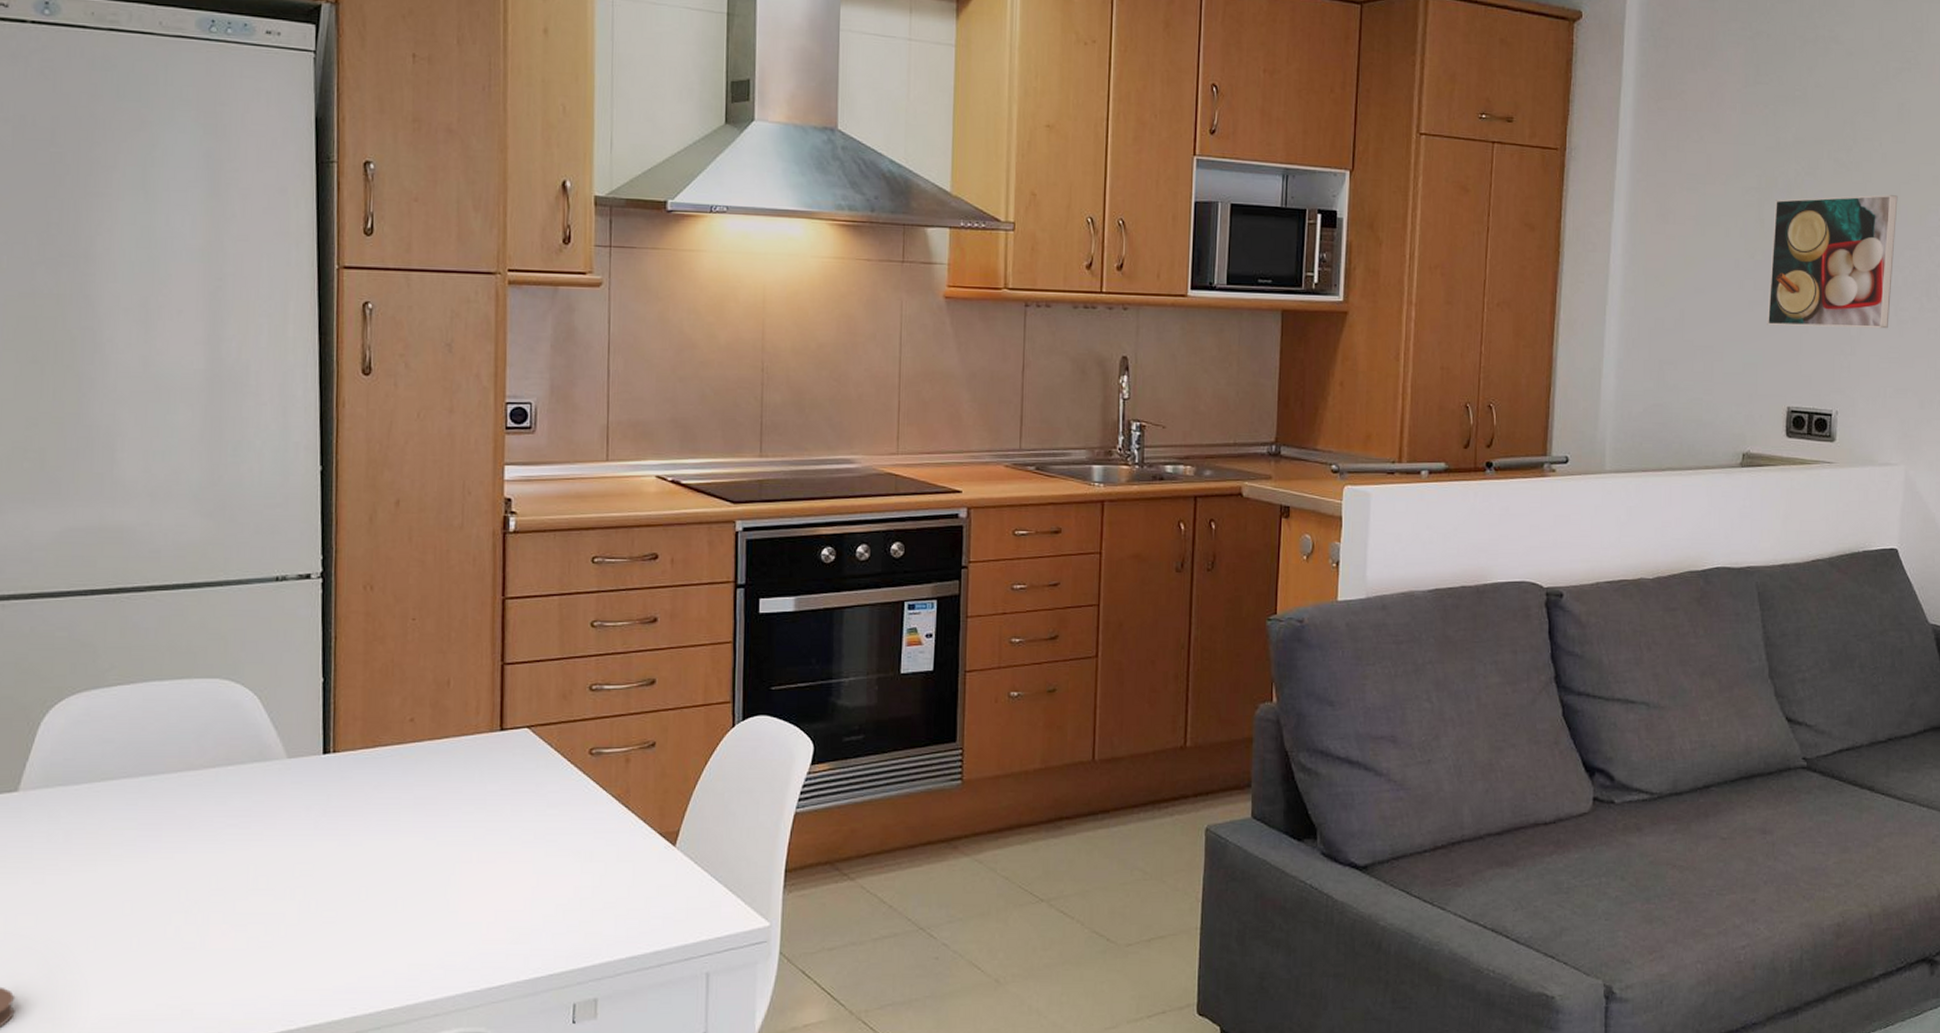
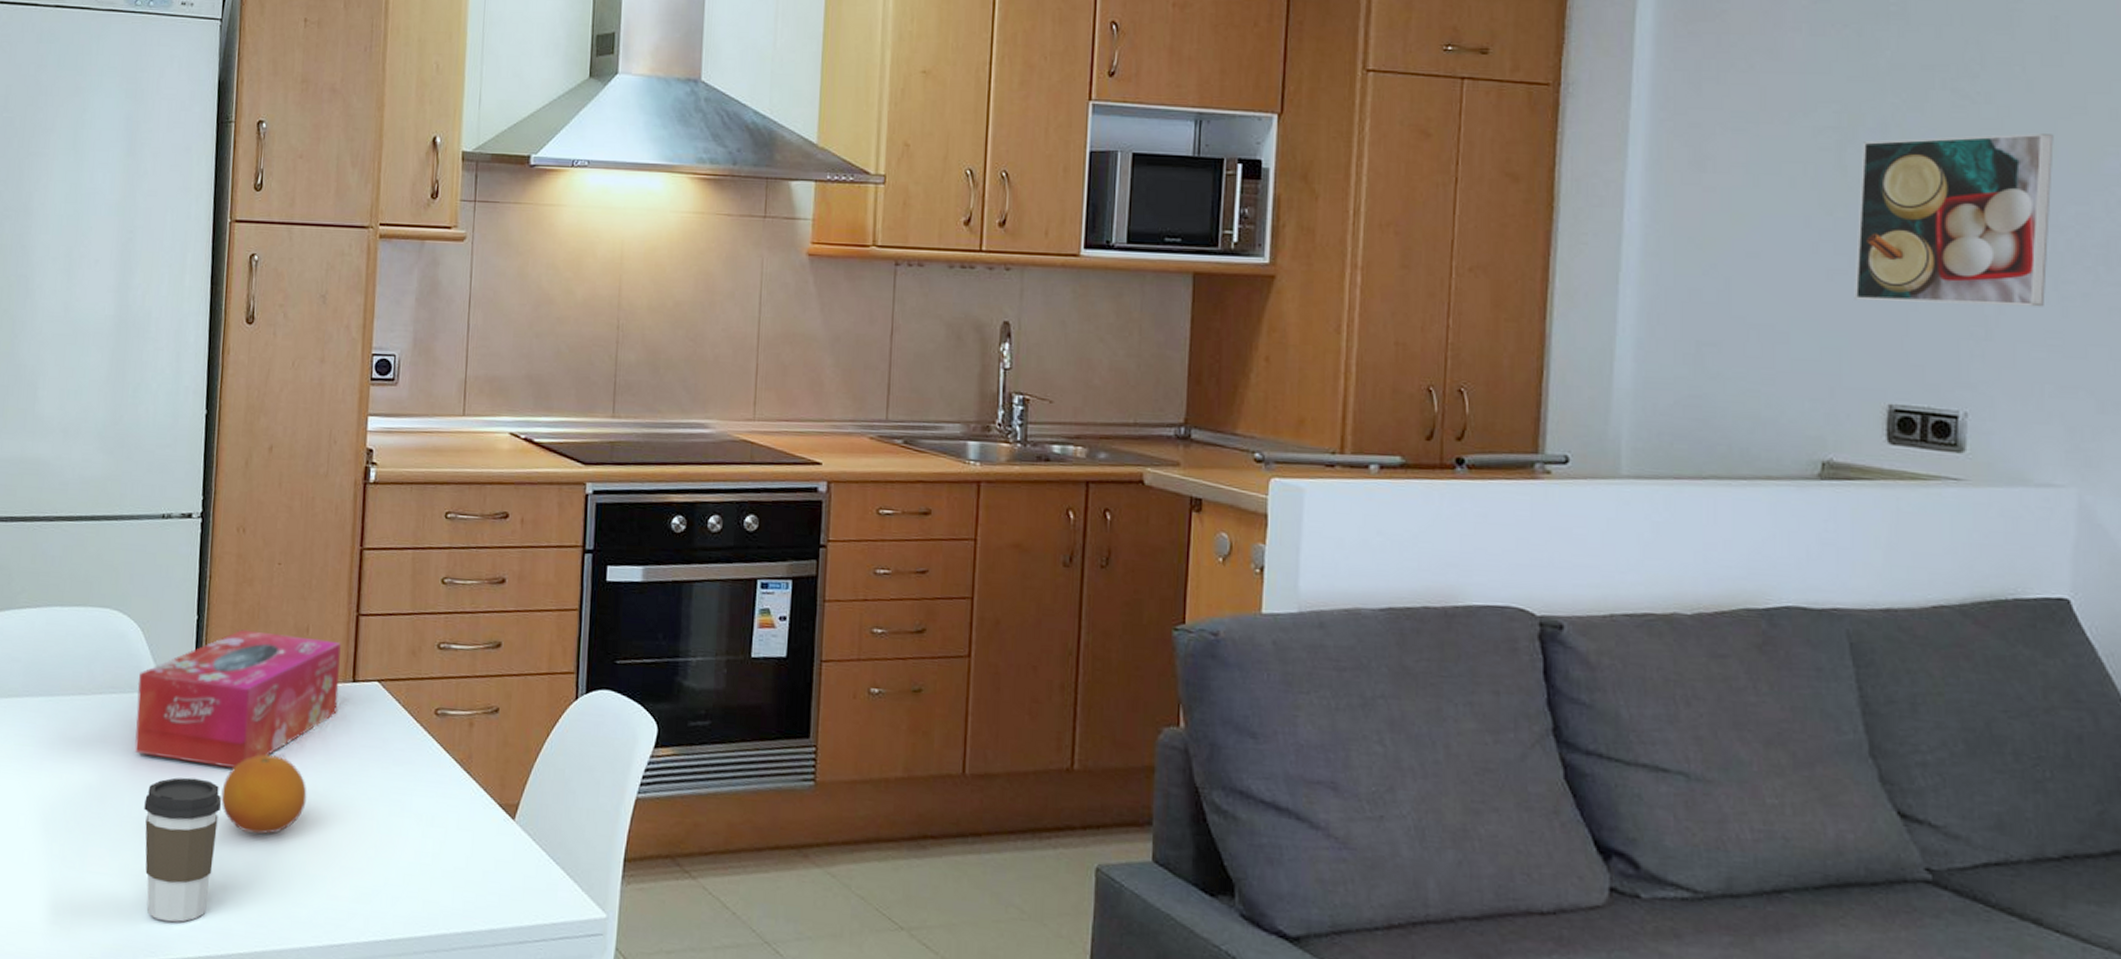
tissue box: none [257,688,487,829] -> present [134,629,342,768]
coffee cup: none [273,842,362,989] -> present [144,777,222,922]
fruit: none [360,810,456,890] -> present [221,754,307,835]

